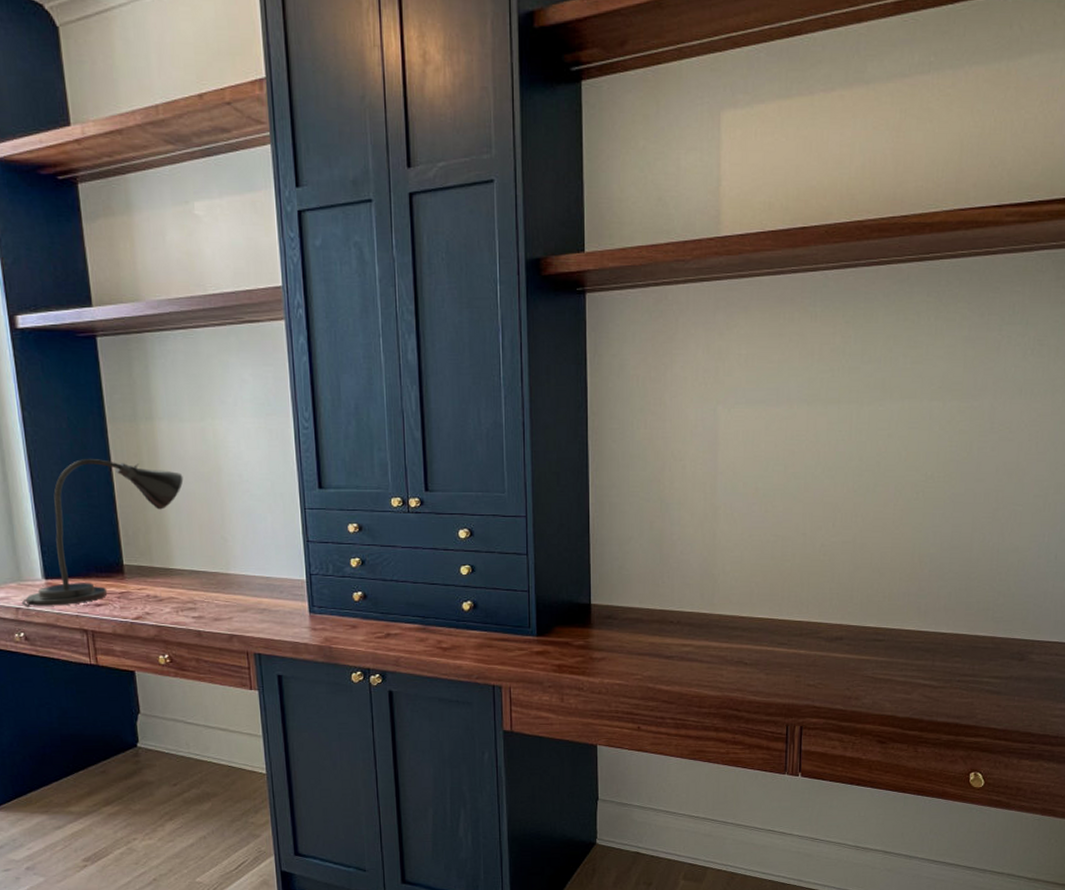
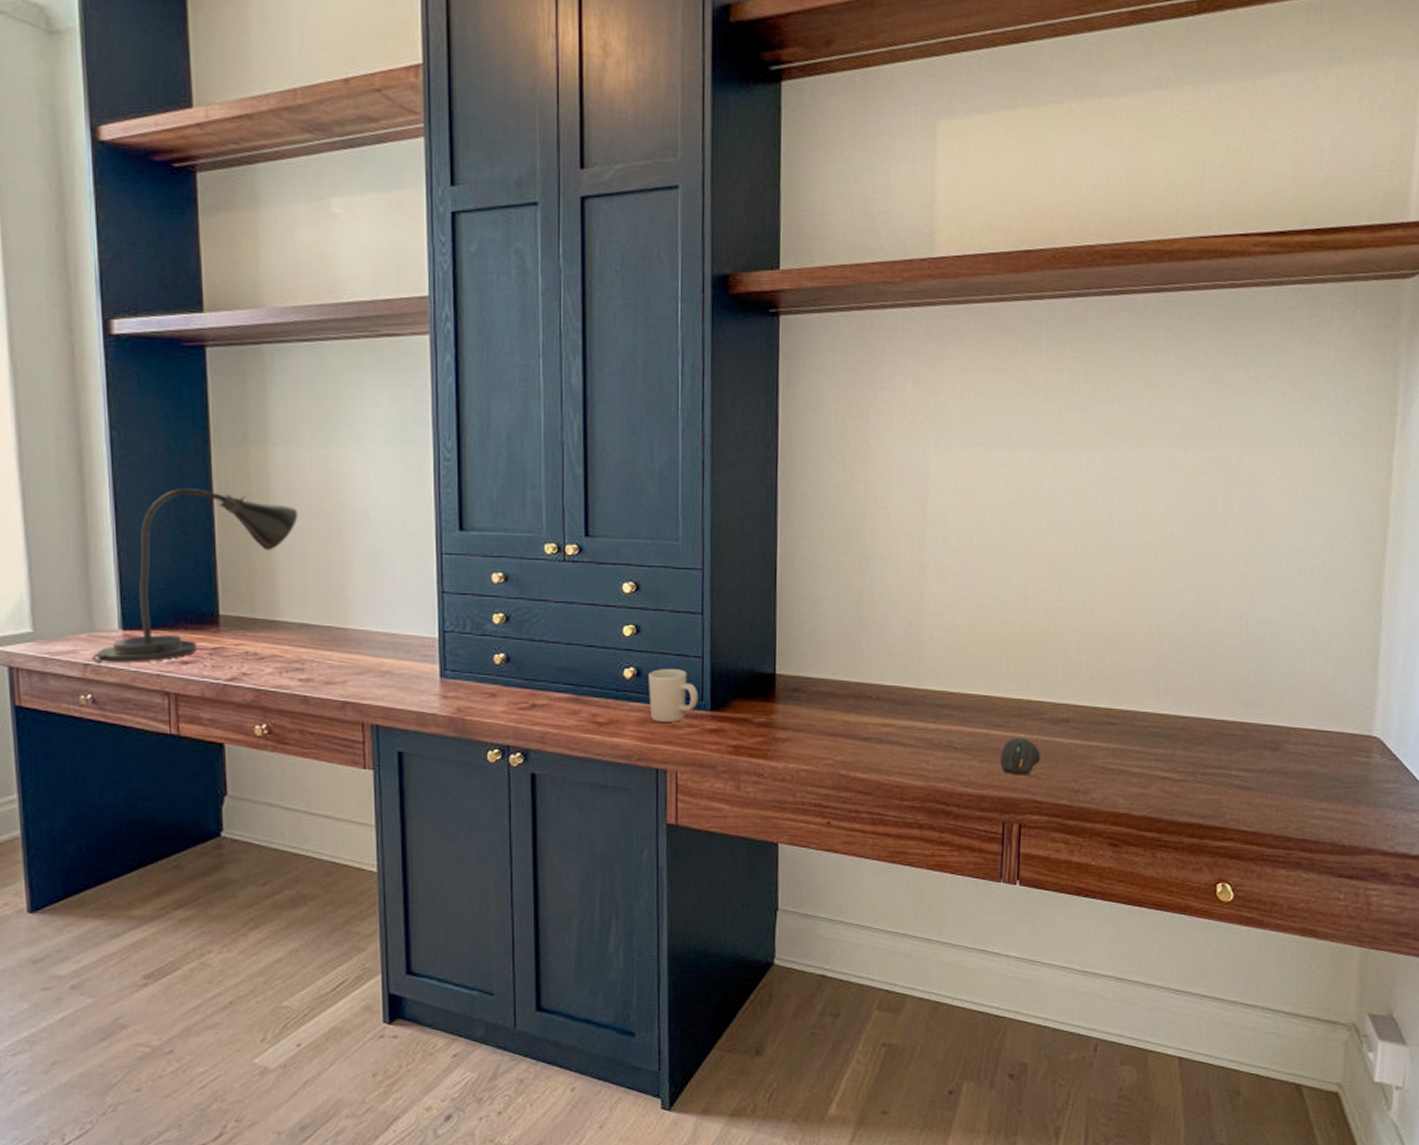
mug: none [483,602,526,646] -> present [647,669,699,722]
computer mouse: none [784,653,818,685] -> present [1000,737,1040,775]

